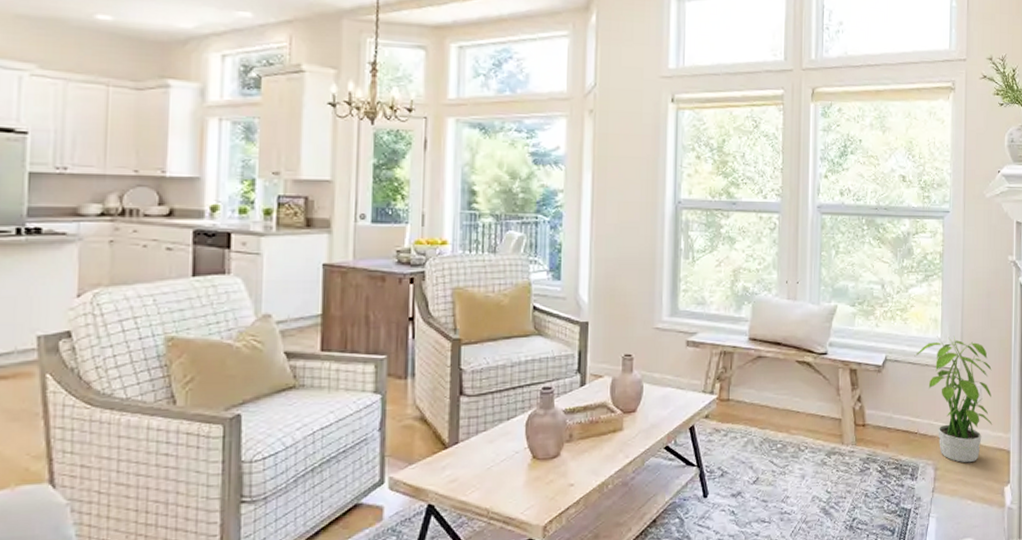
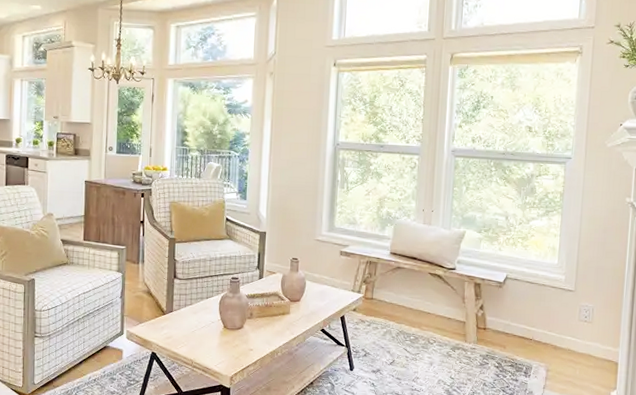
potted plant: present [914,336,992,463] -> none [532,262,605,369]

